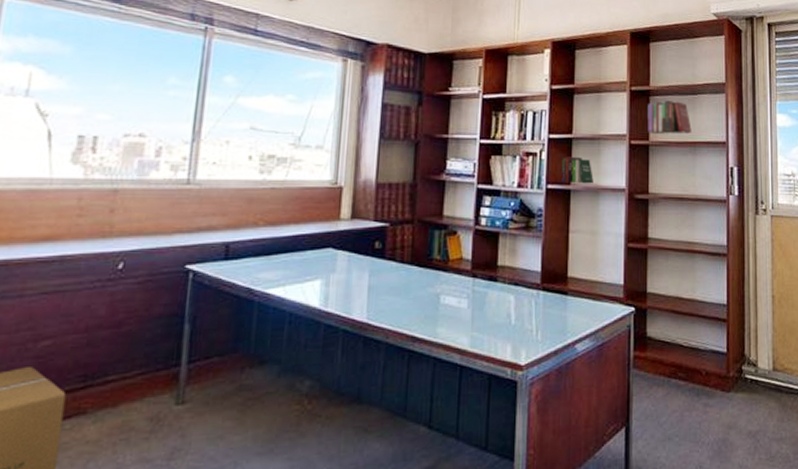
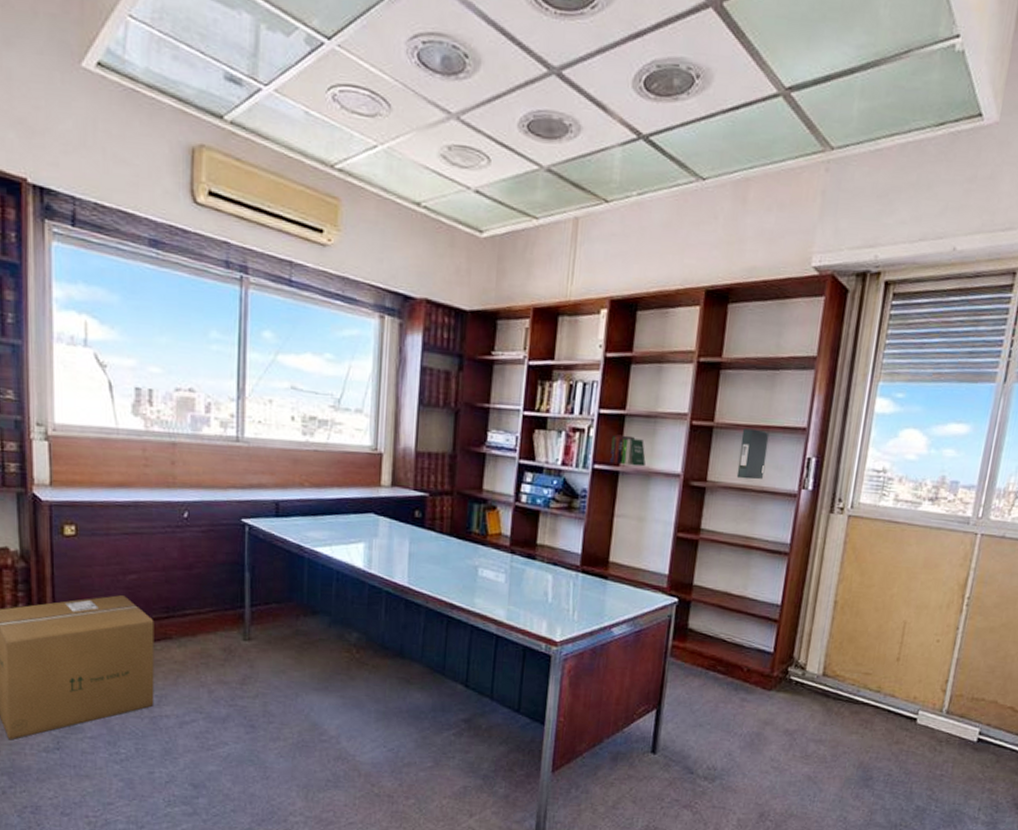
books: present [648,101,692,134] -> none [713,376,767,416]
binder: none [673,145,697,190] -> present [736,428,770,480]

